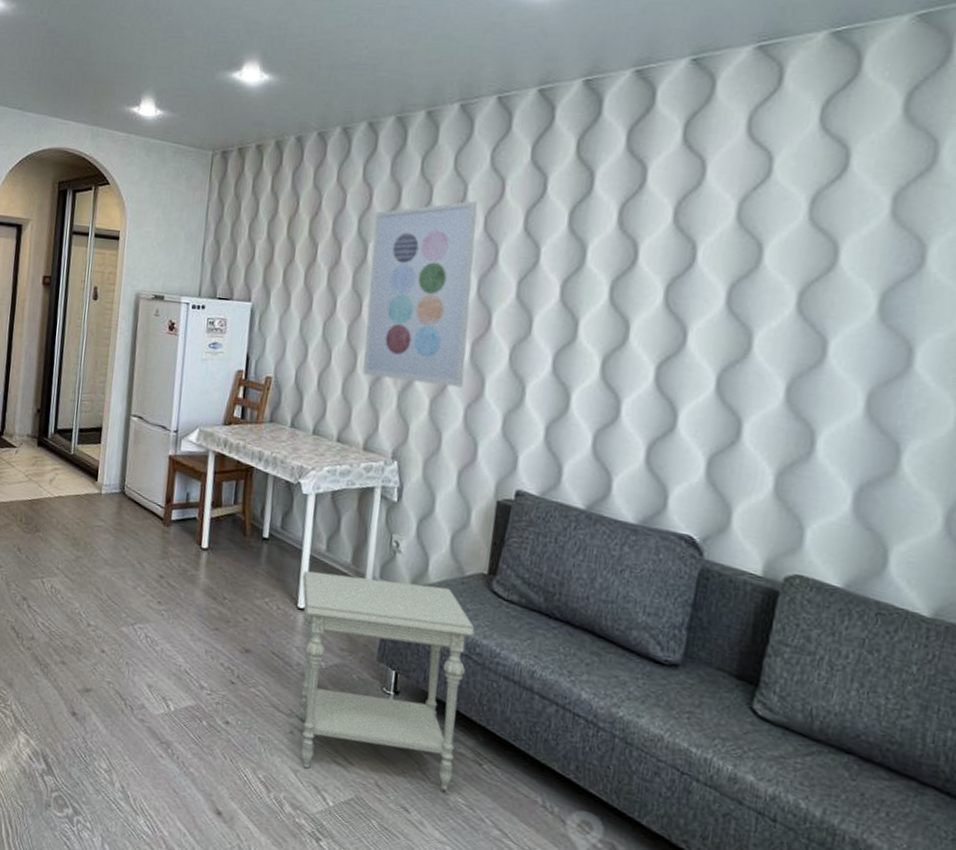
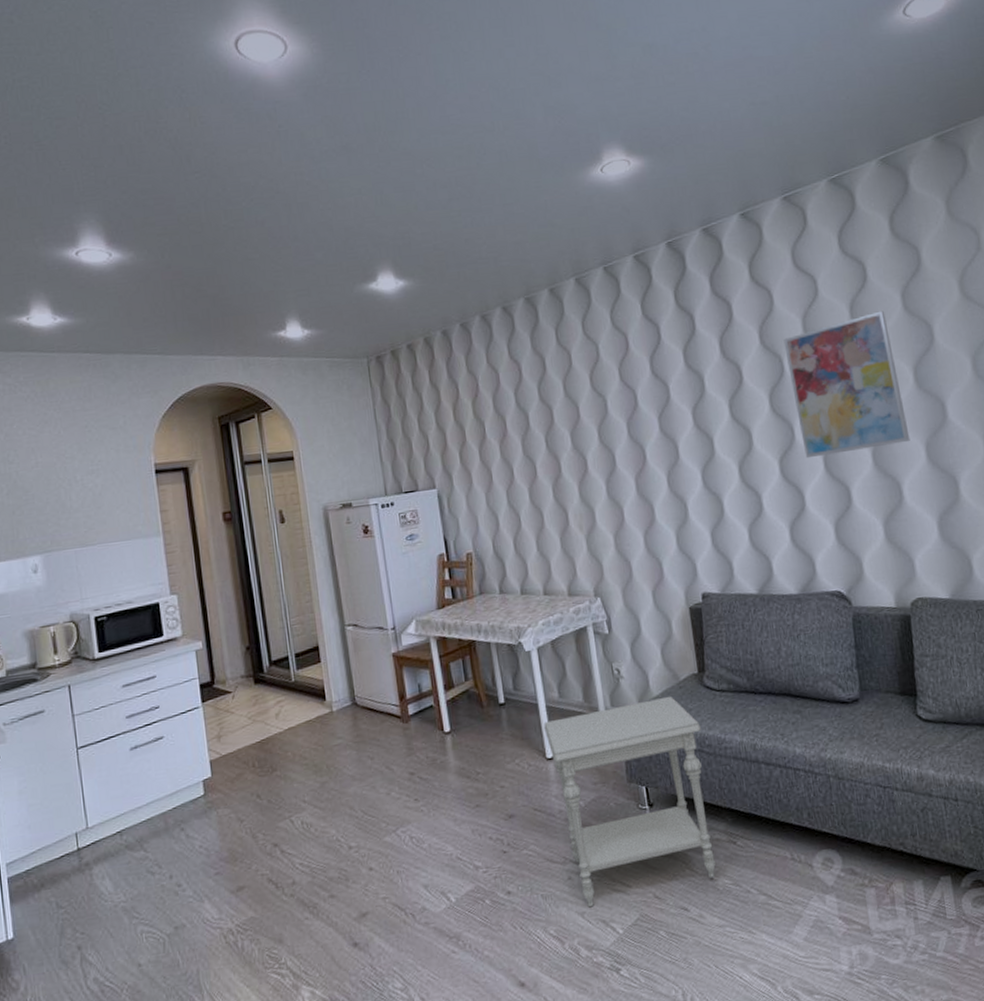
wall art: present [362,200,478,388] -> none [527,357,637,529]
wall art: none [693,212,861,385] -> present [783,310,910,459]

